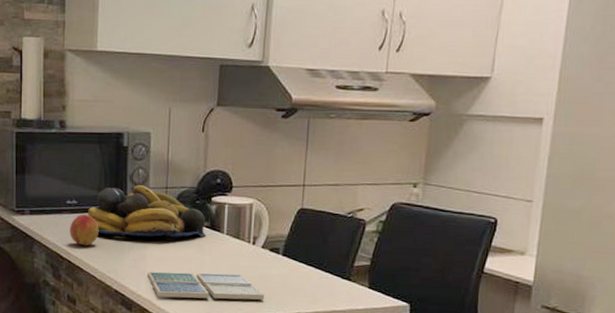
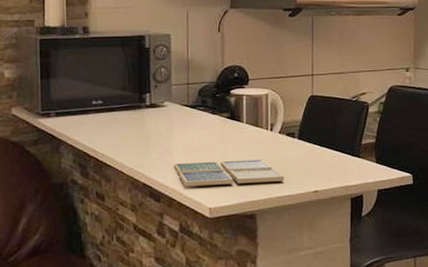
peach: present [70,215,99,246] -> none [96,114,125,144]
fruit bowl: present [85,185,206,238] -> none [110,83,227,132]

